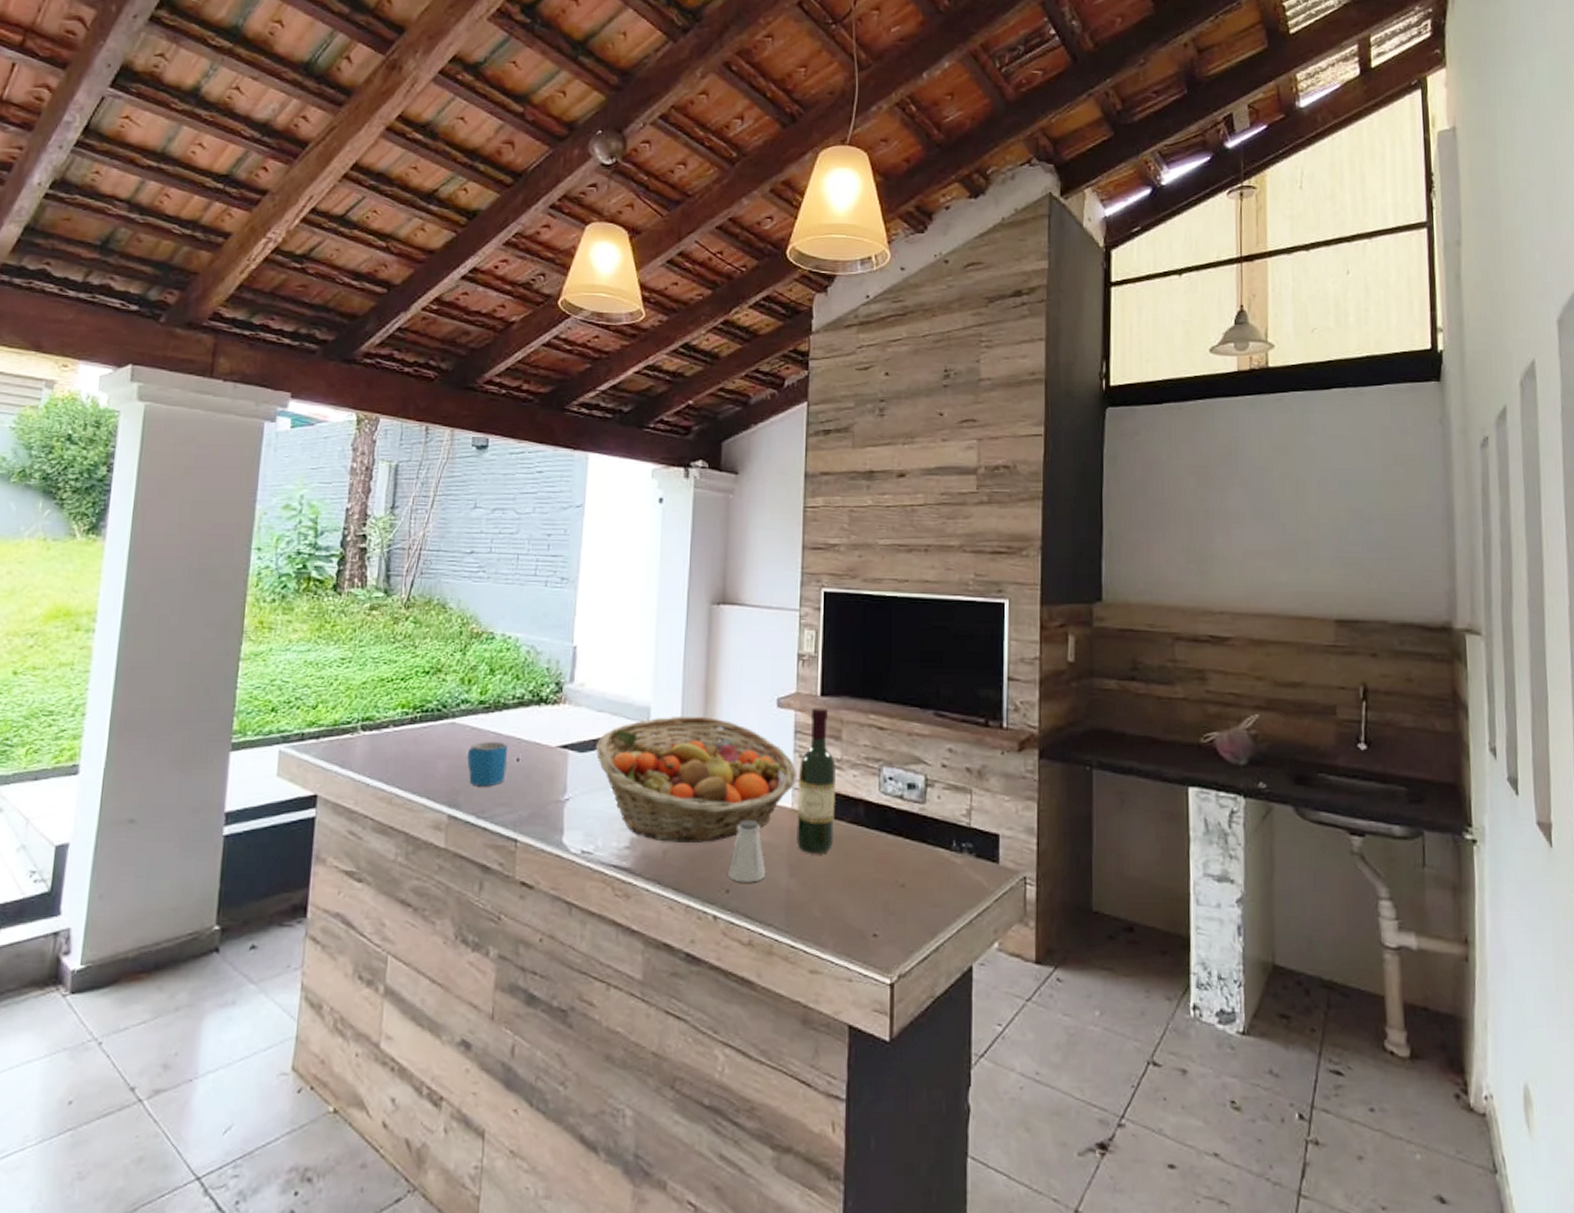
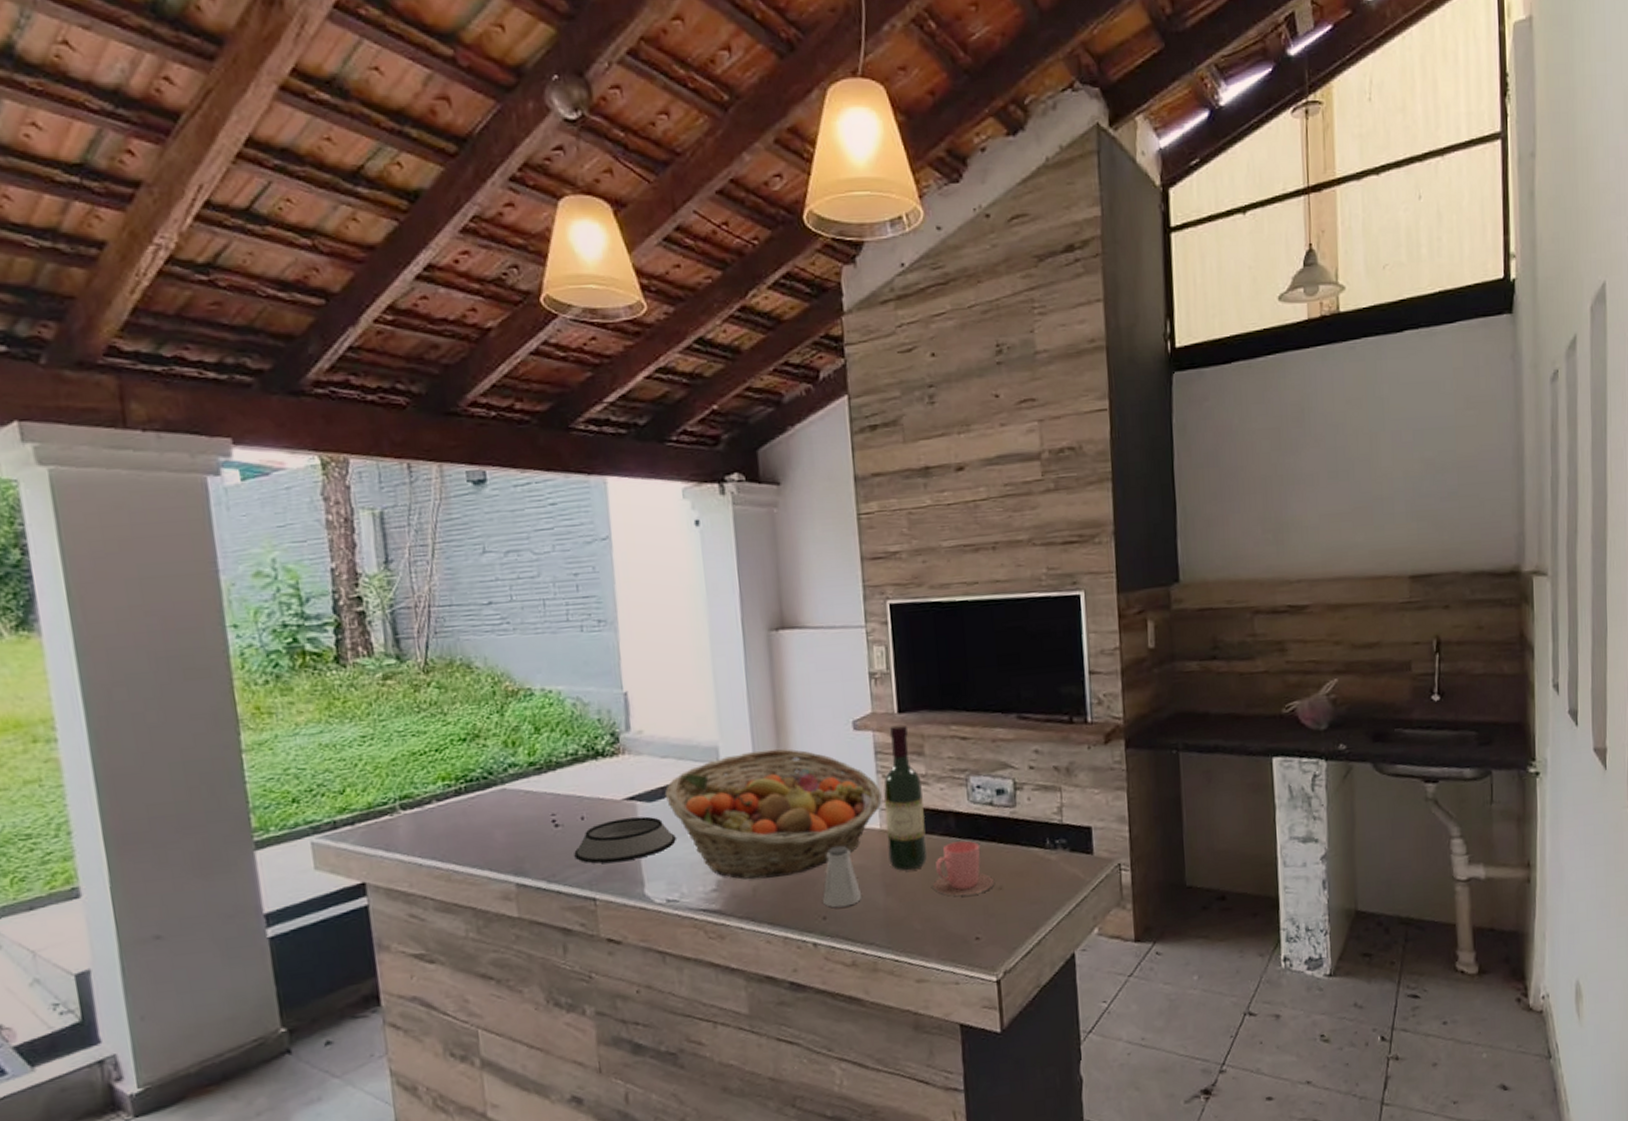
mug: present [467,742,507,787] -> none [525,802,572,851]
bowl: none [505,765,599,807] -> present [574,816,676,864]
cup: none [837,831,898,887] -> present [933,840,995,896]

